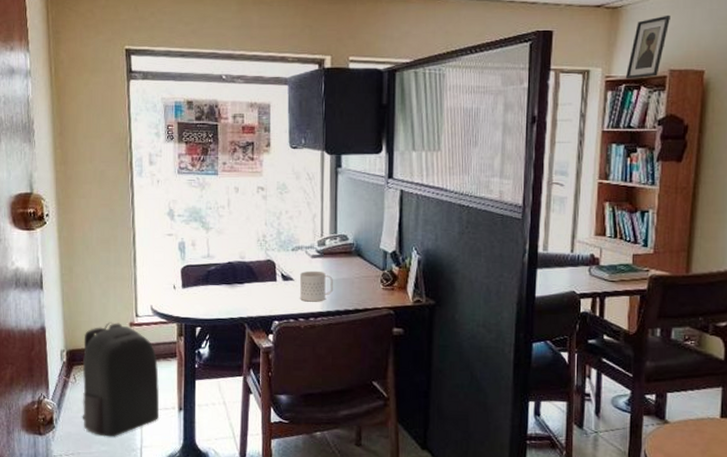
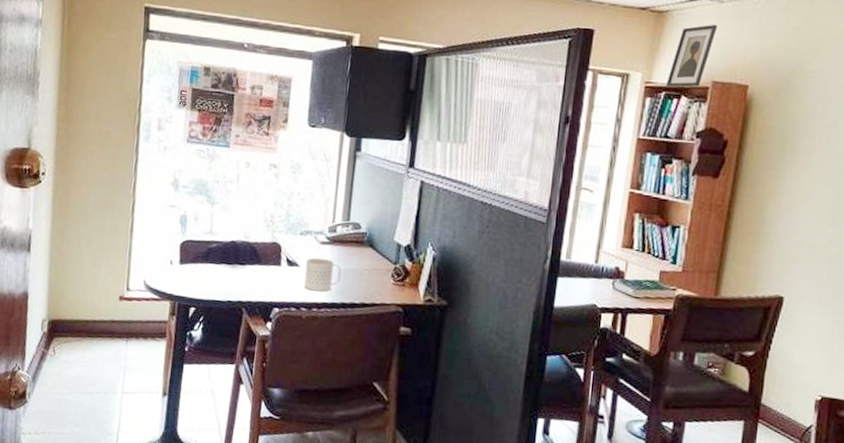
backpack: present [82,322,159,437] -> none [57,294,145,419]

